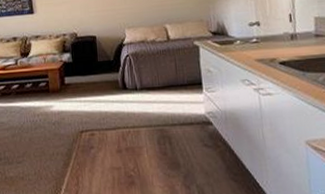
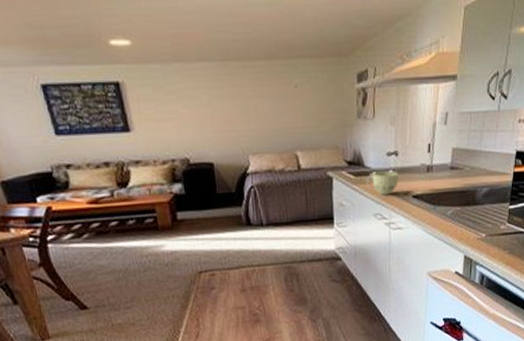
cup: none [231,40,263,62] -> present [366,171,399,195]

